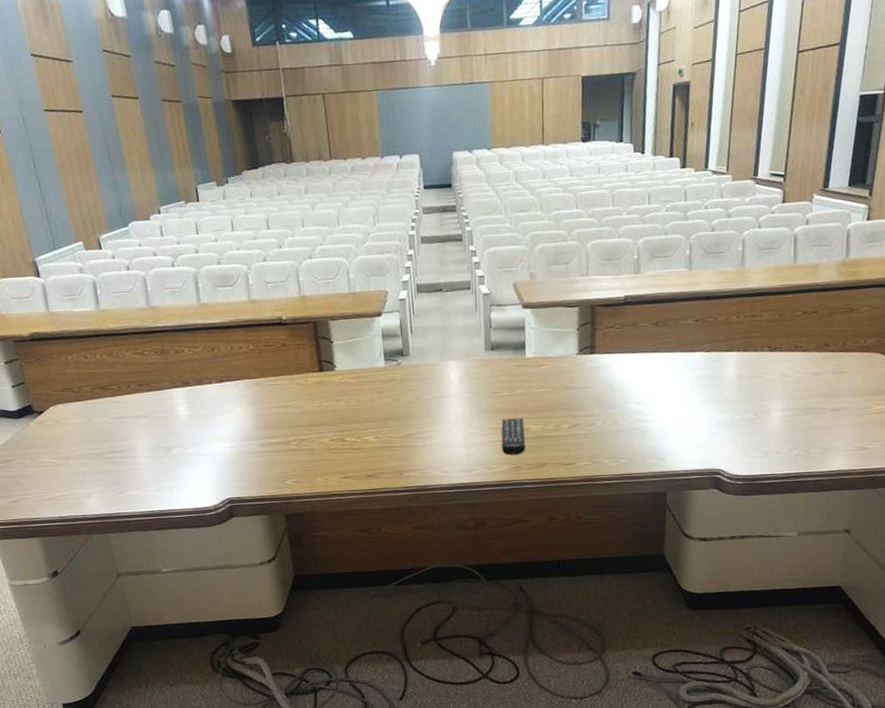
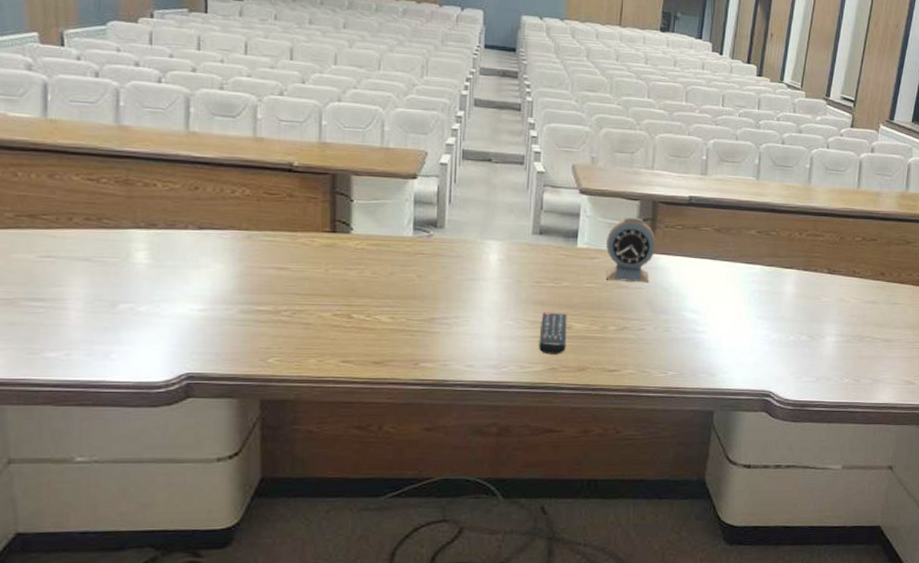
alarm clock: none [552,322,599,383] -> present [606,216,657,283]

